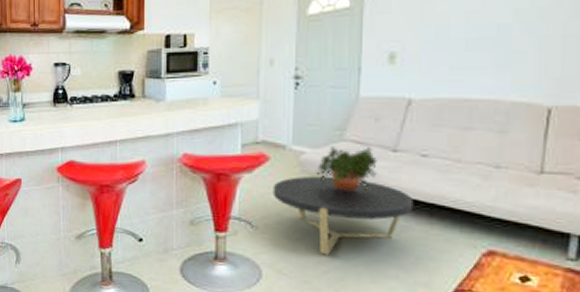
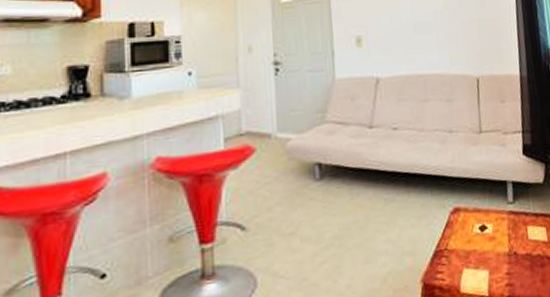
coffee table: present [273,176,414,255] -> none [261,159,393,245]
potted plant: present [314,147,377,194] -> none [301,127,359,173]

